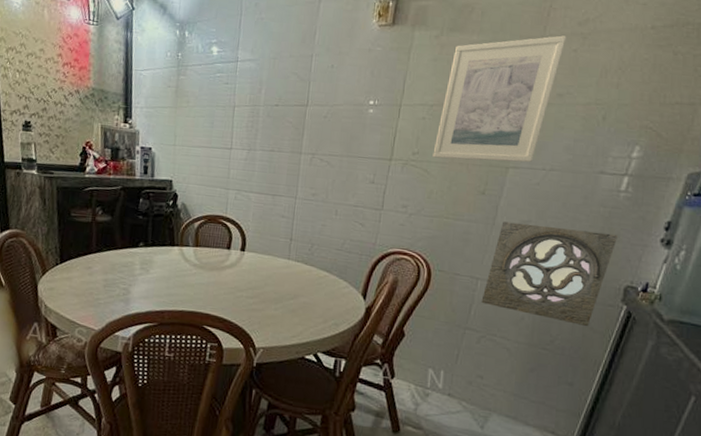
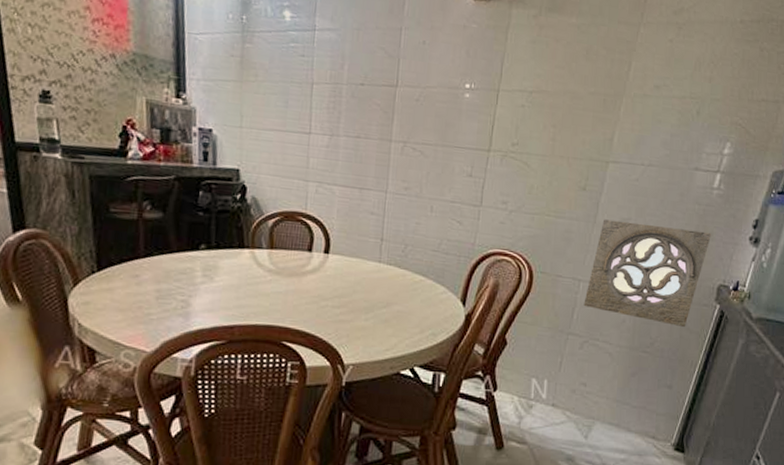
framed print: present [432,35,567,163] -> none [532,24,663,157]

